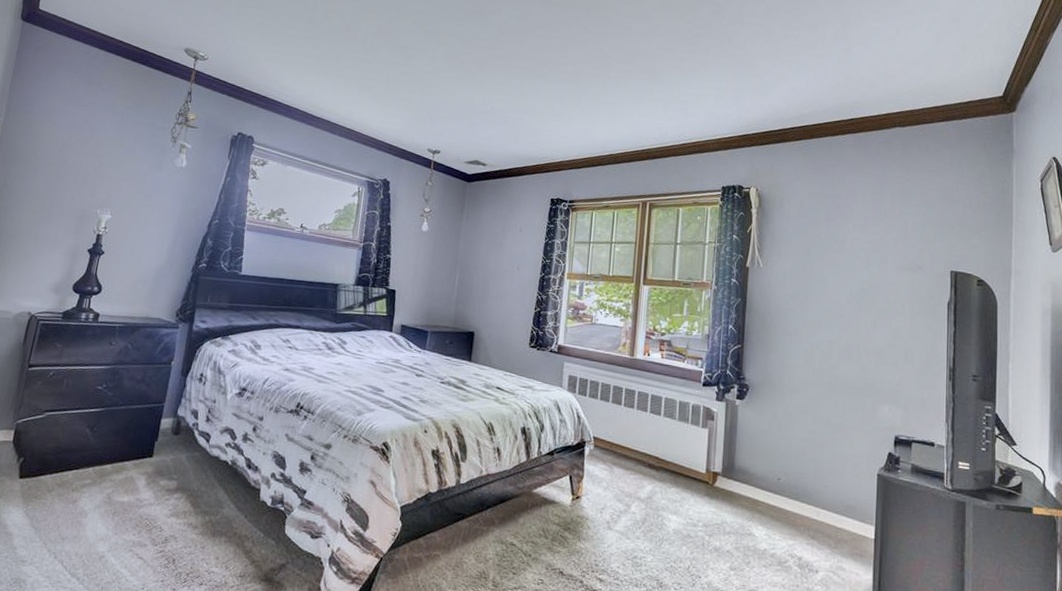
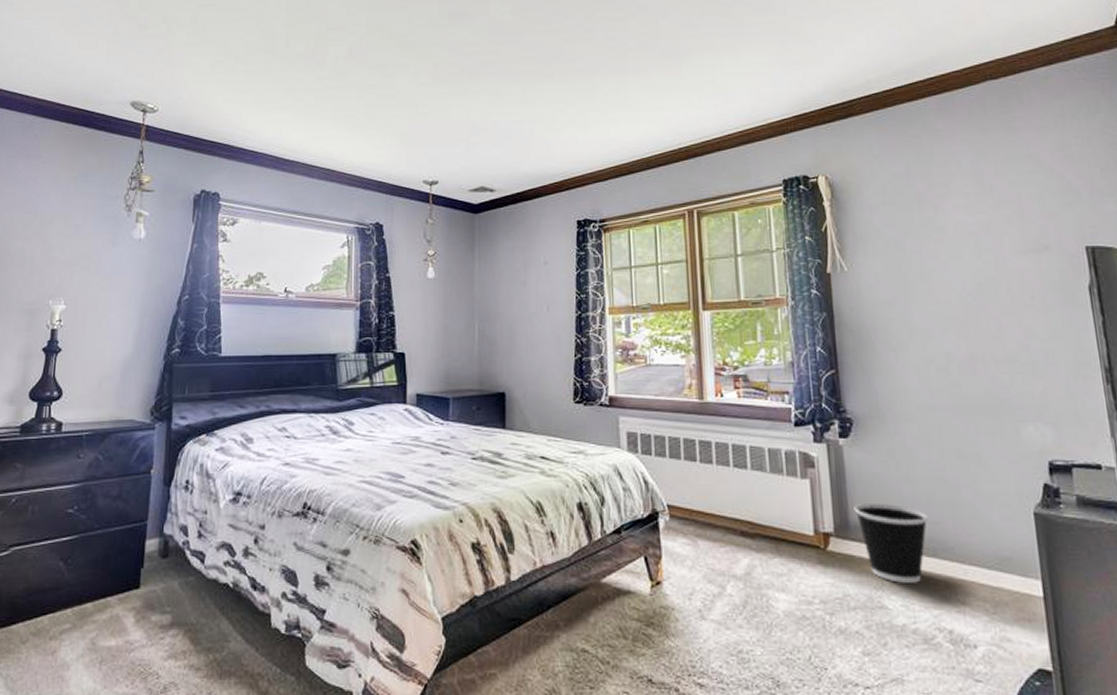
wastebasket: none [740,452,796,518] -> present [854,502,928,583]

